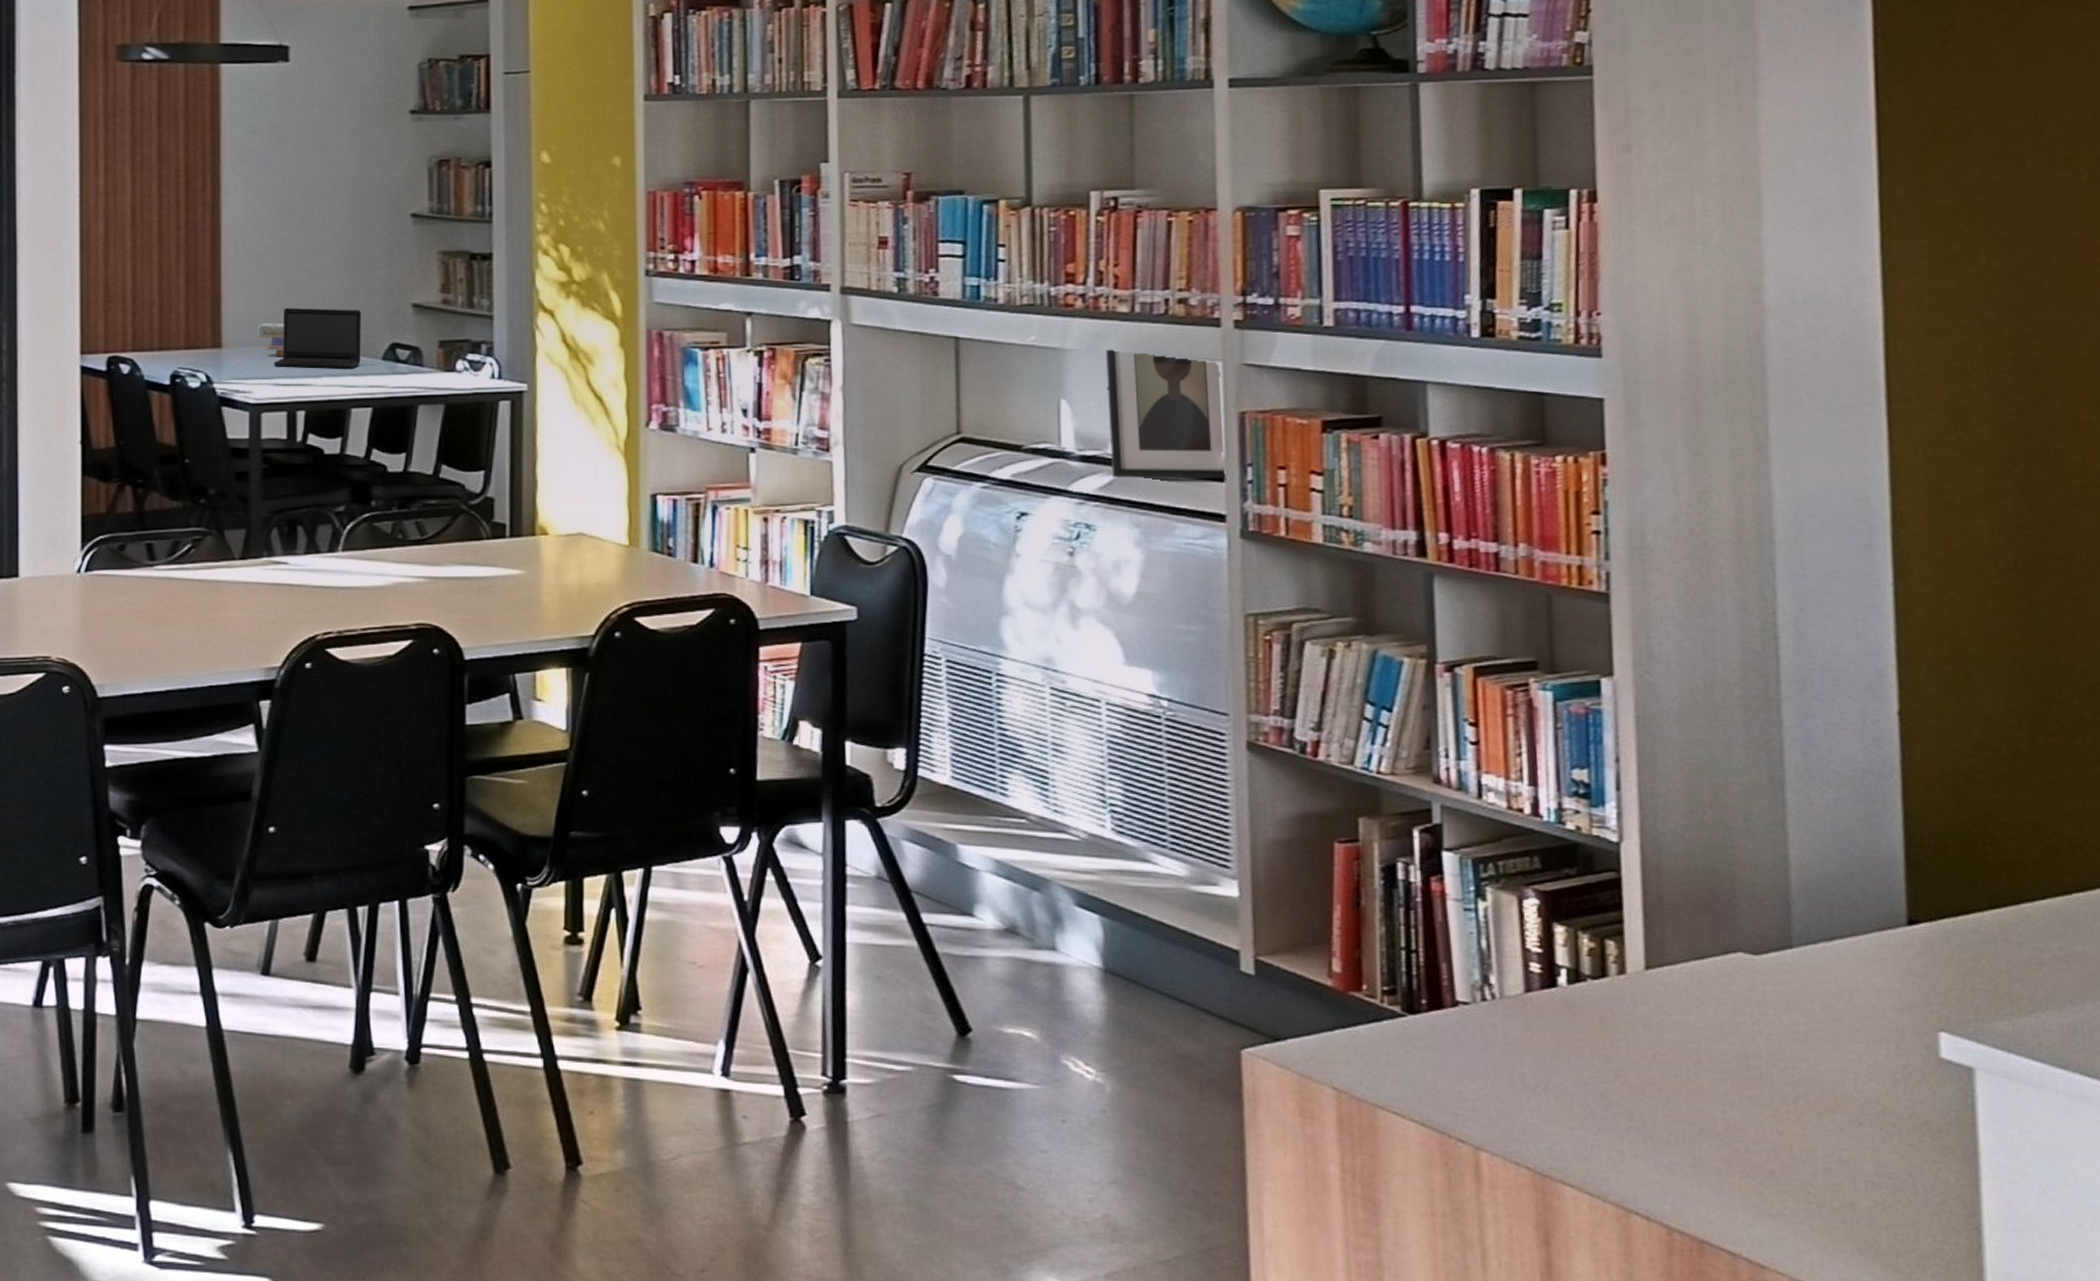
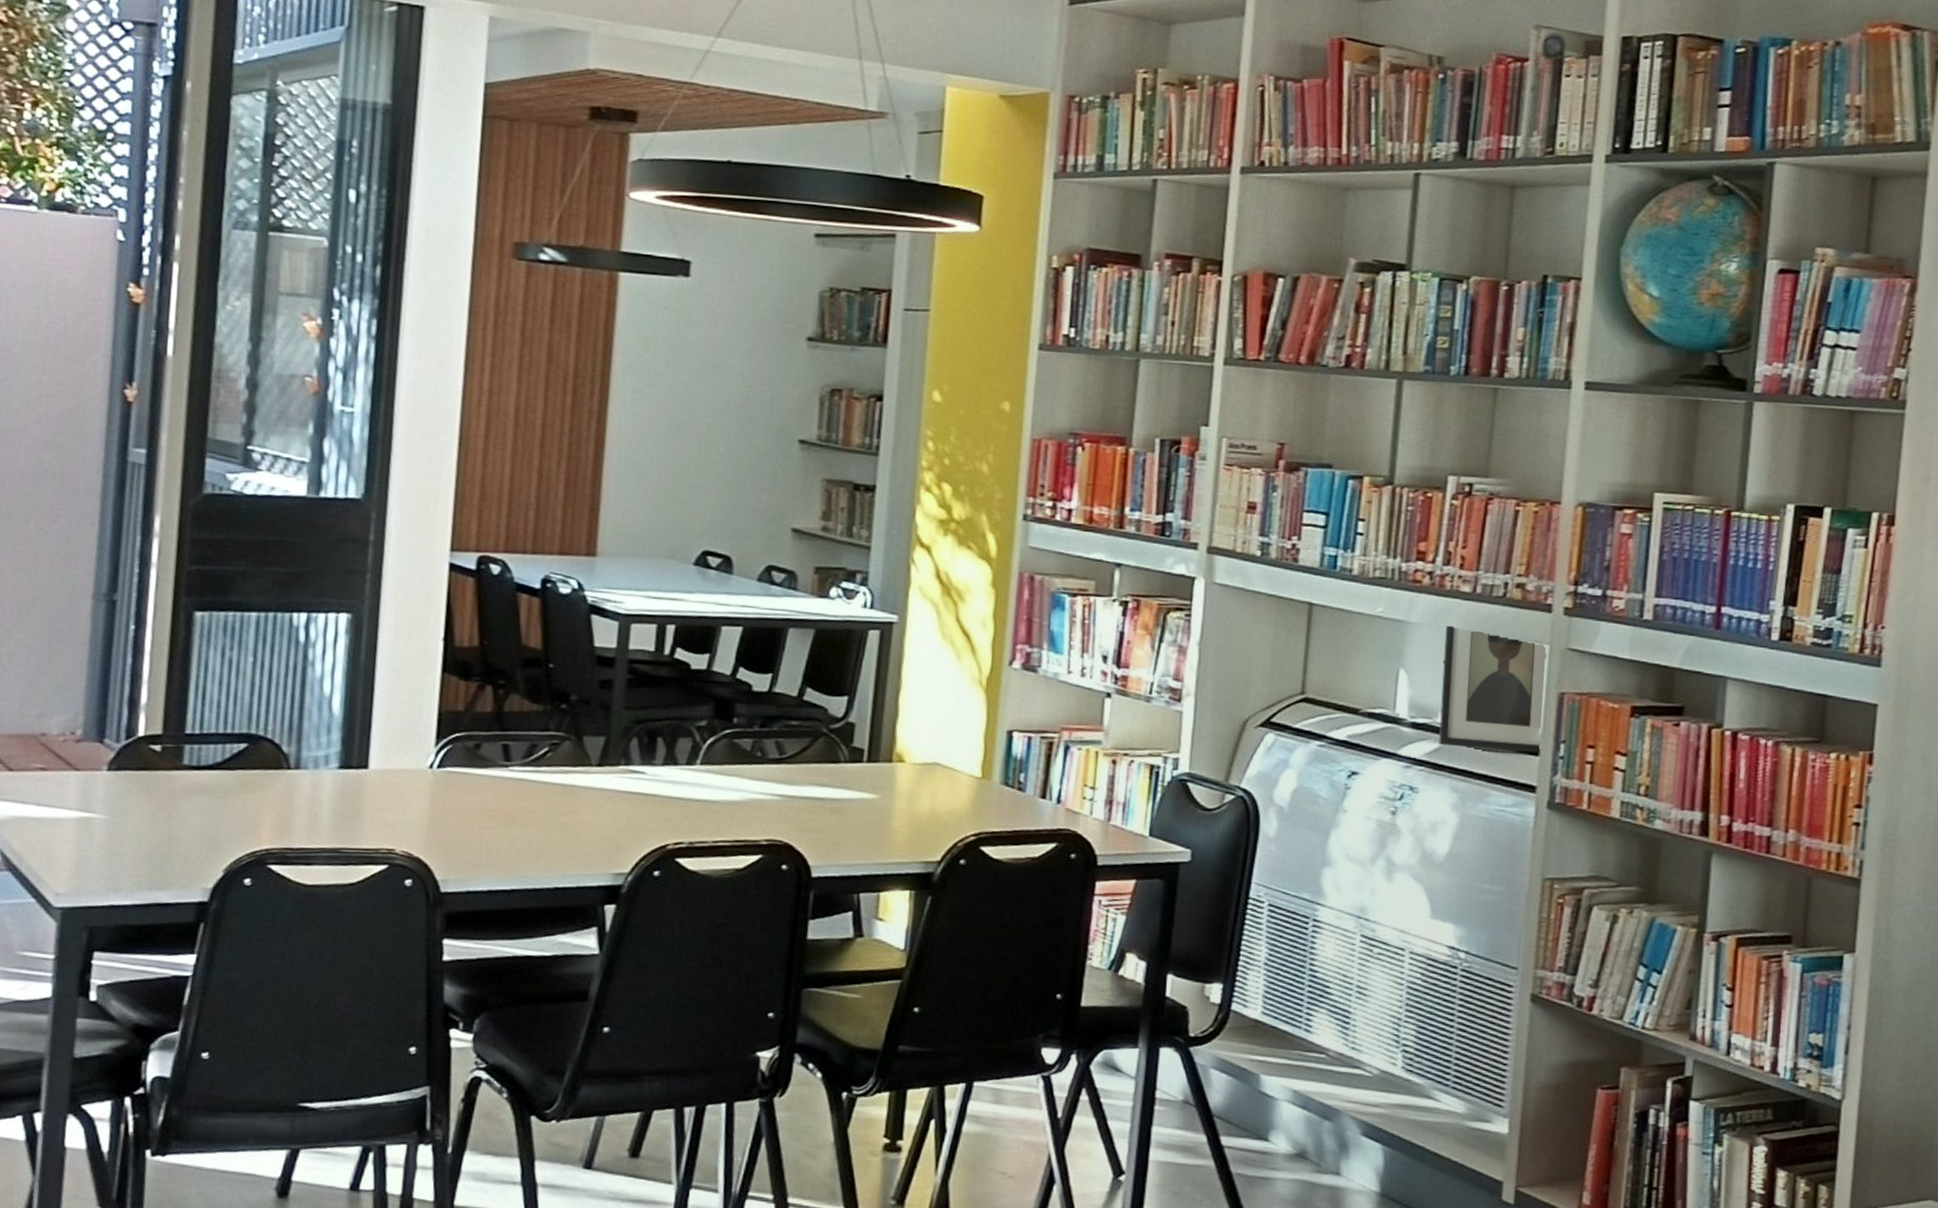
books: present [256,322,284,357] -> none [633,535,662,570]
laptop: present [273,307,362,369] -> none [647,521,741,587]

